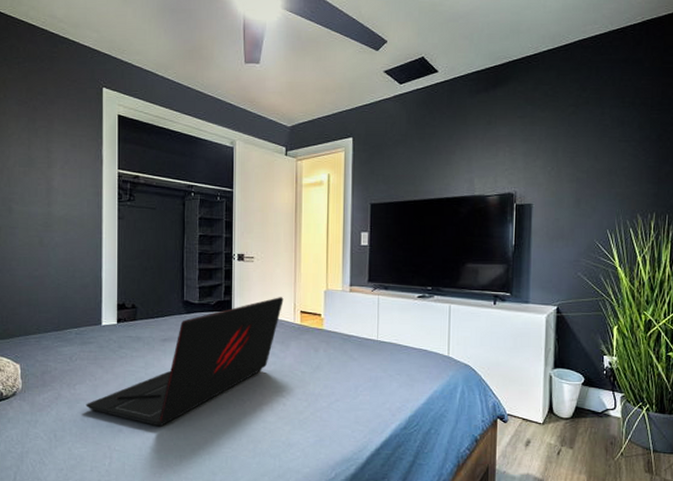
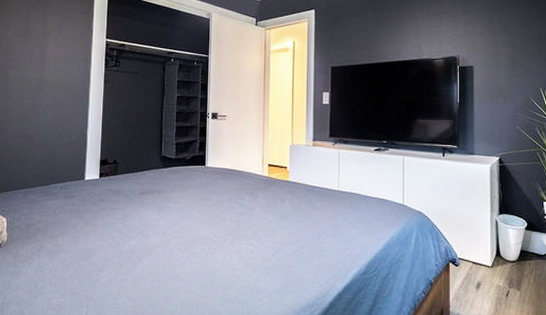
laptop: present [86,297,284,427] -> none [66,152,253,276]

